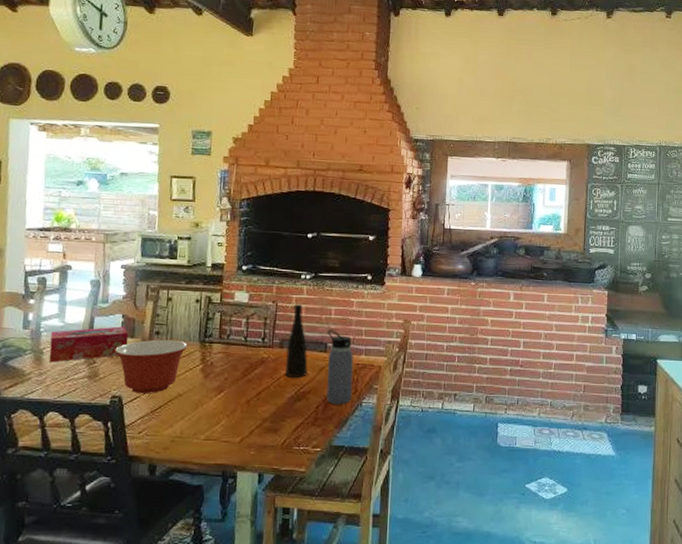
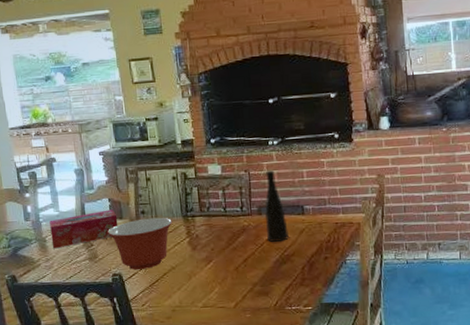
water bottle: present [326,330,354,405] -> none [301,192,335,265]

